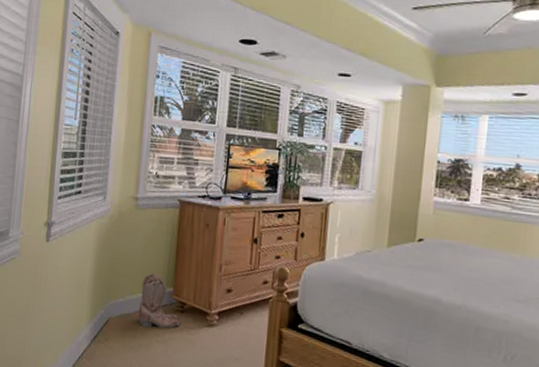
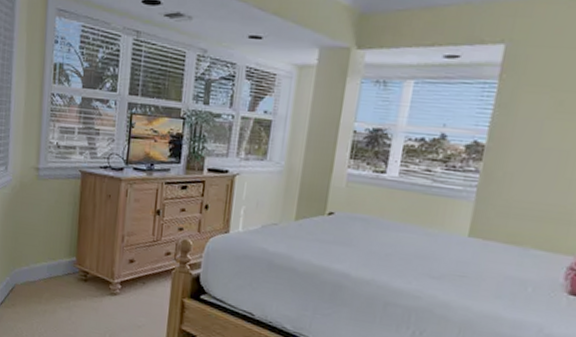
boots: present [138,273,180,329] -> none [42,242,83,296]

